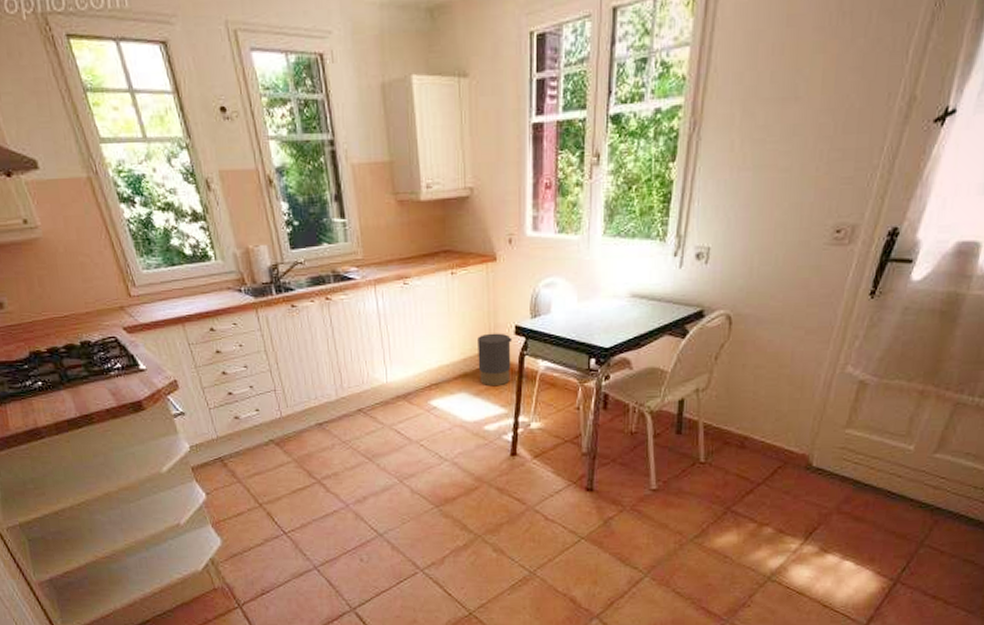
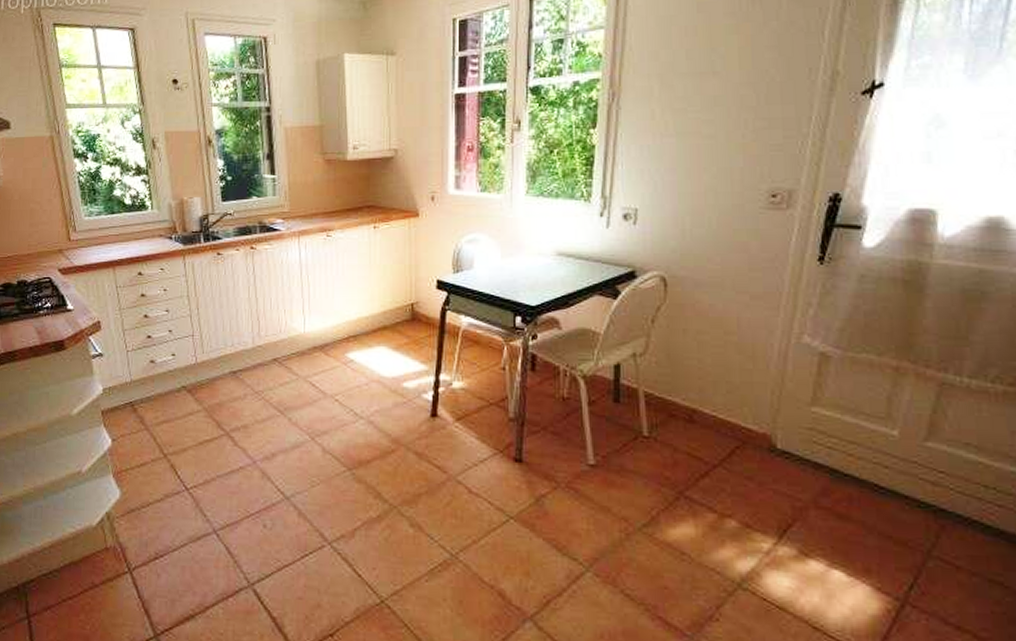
trash can: present [478,333,512,387] -> none [398,286,434,341]

